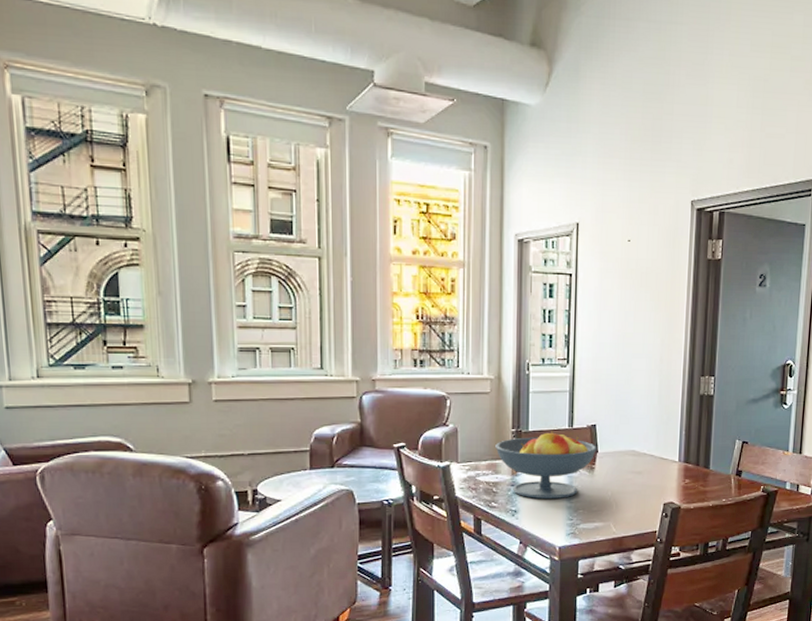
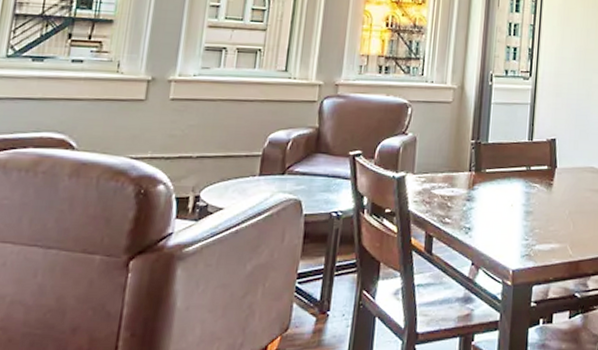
fruit bowl: present [495,431,597,500] -> none [453,144,556,217]

